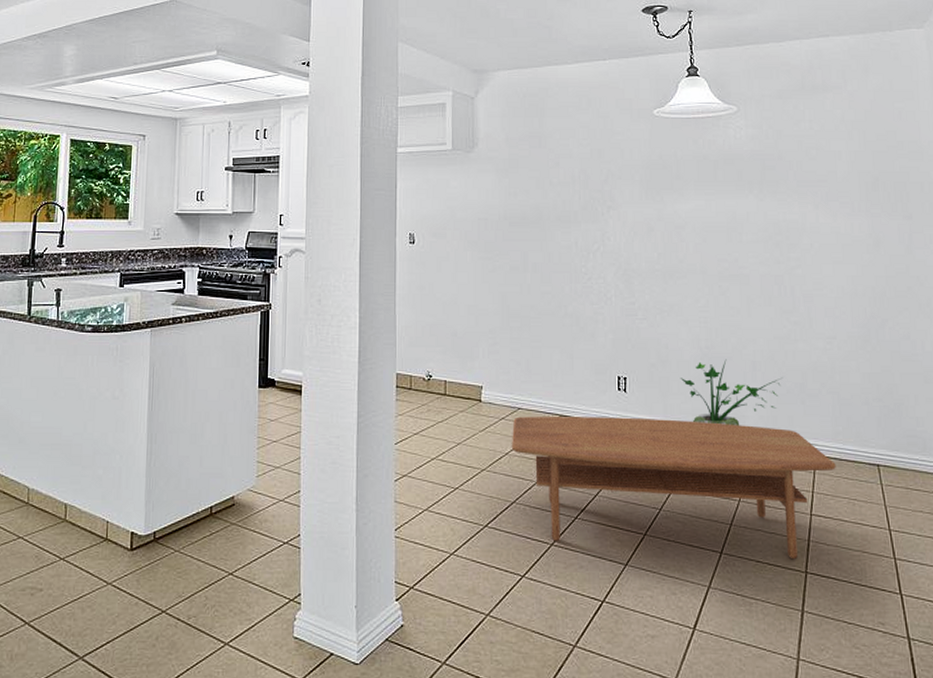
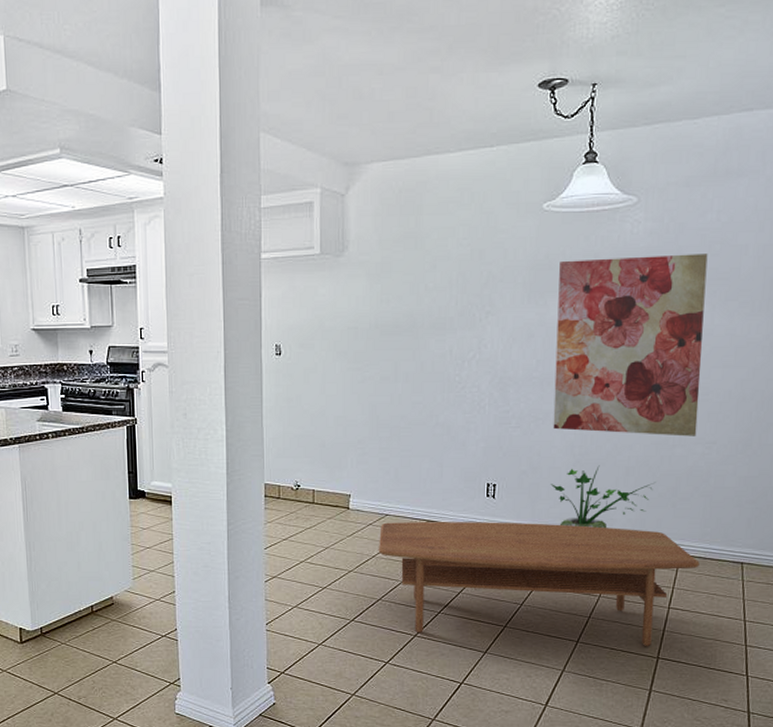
wall art: none [672,158,816,331] -> present [553,253,708,437]

